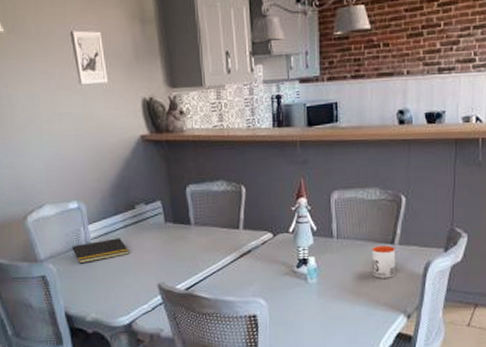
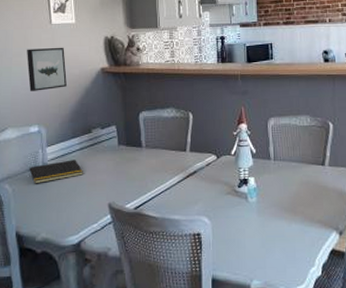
wall art: none [57,111,104,163] -> present [27,47,67,91]
mug: present [371,245,396,278] -> none [305,167,327,197]

